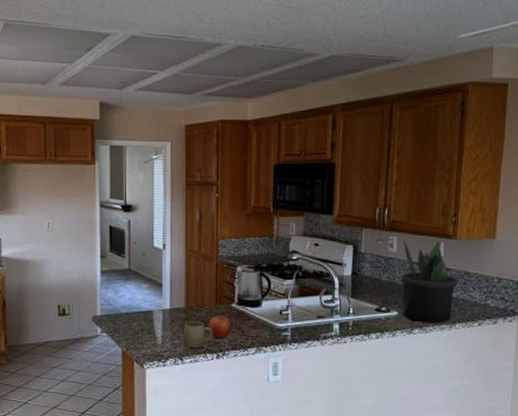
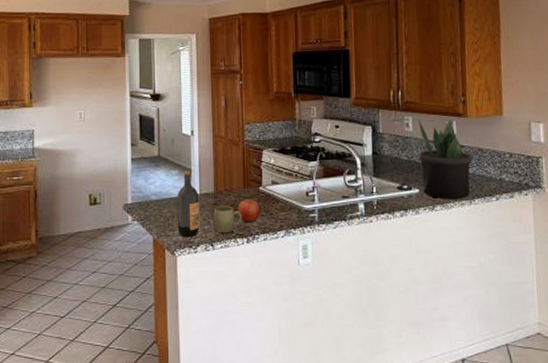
wine bottle: none [146,284,170,351] -> present [176,170,200,238]
kettle: present [236,268,272,307] -> none [262,151,297,190]

